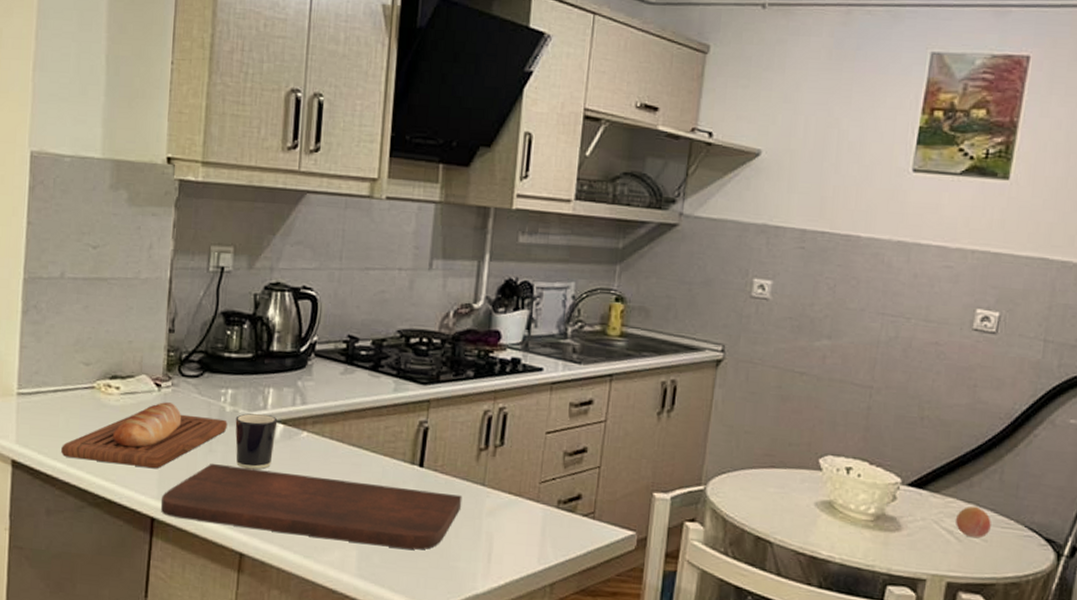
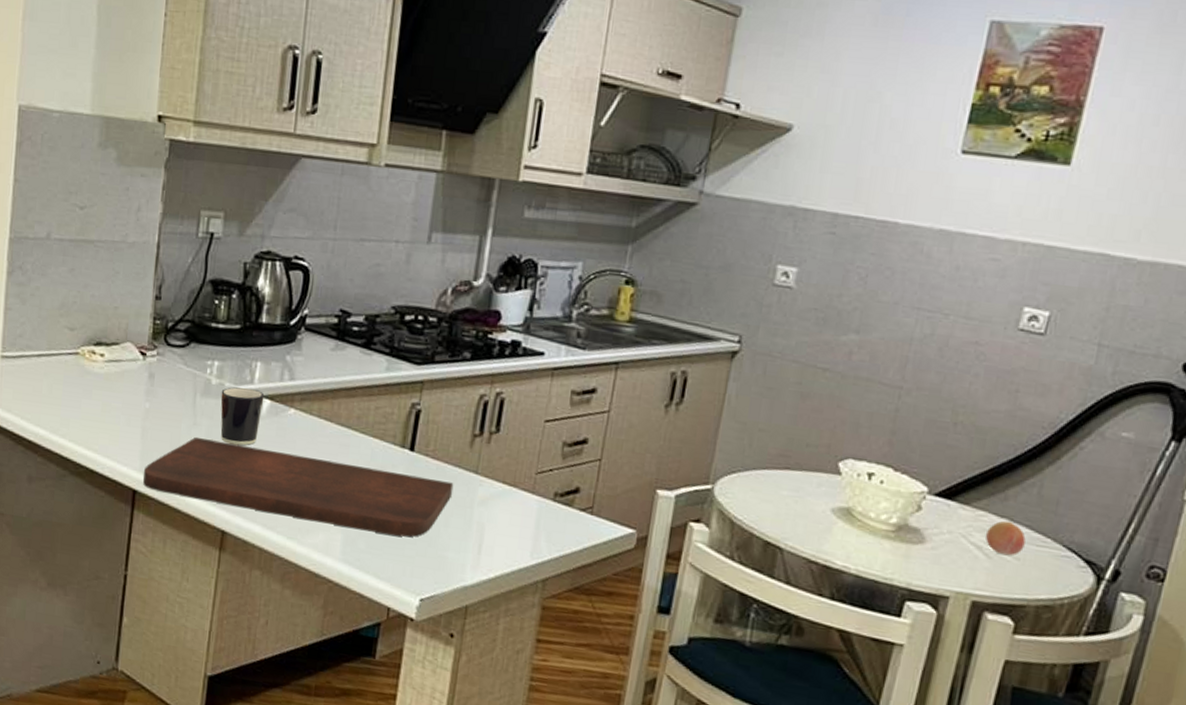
bread loaf: present [61,402,228,469] -> none [44,371,213,440]

